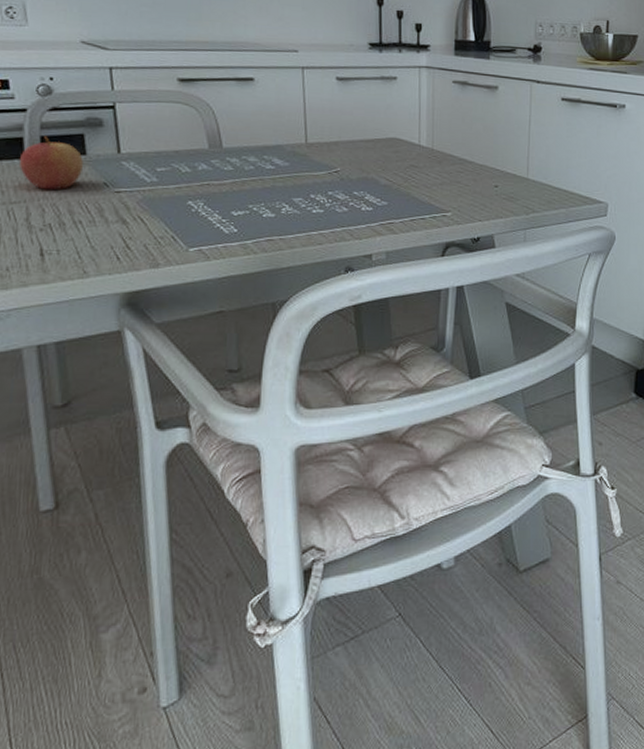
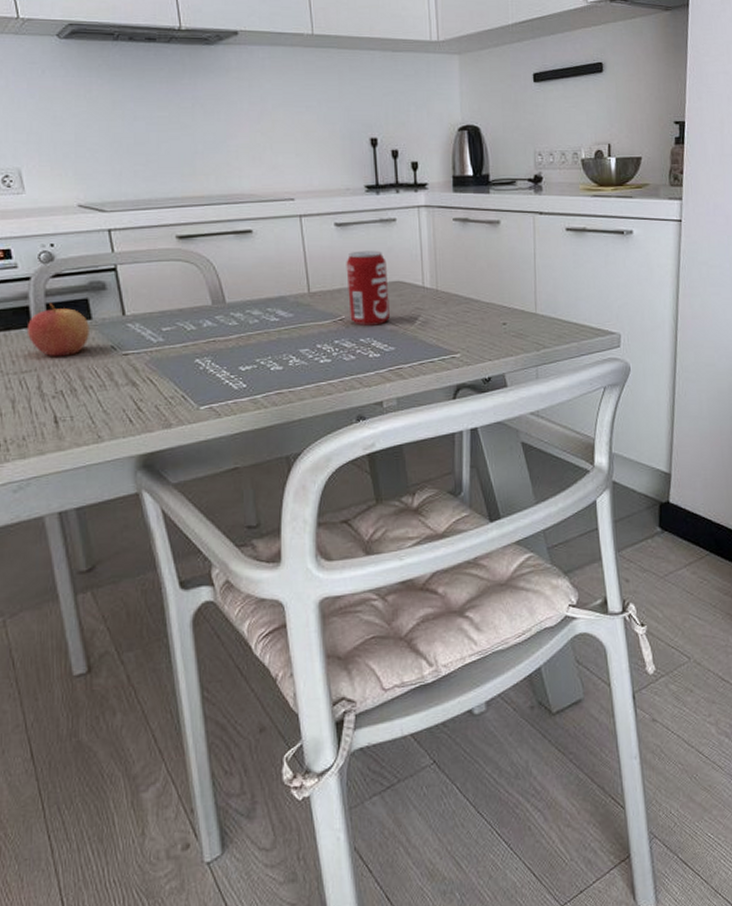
beverage can: none [344,105,385,180] -> present [346,250,390,326]

